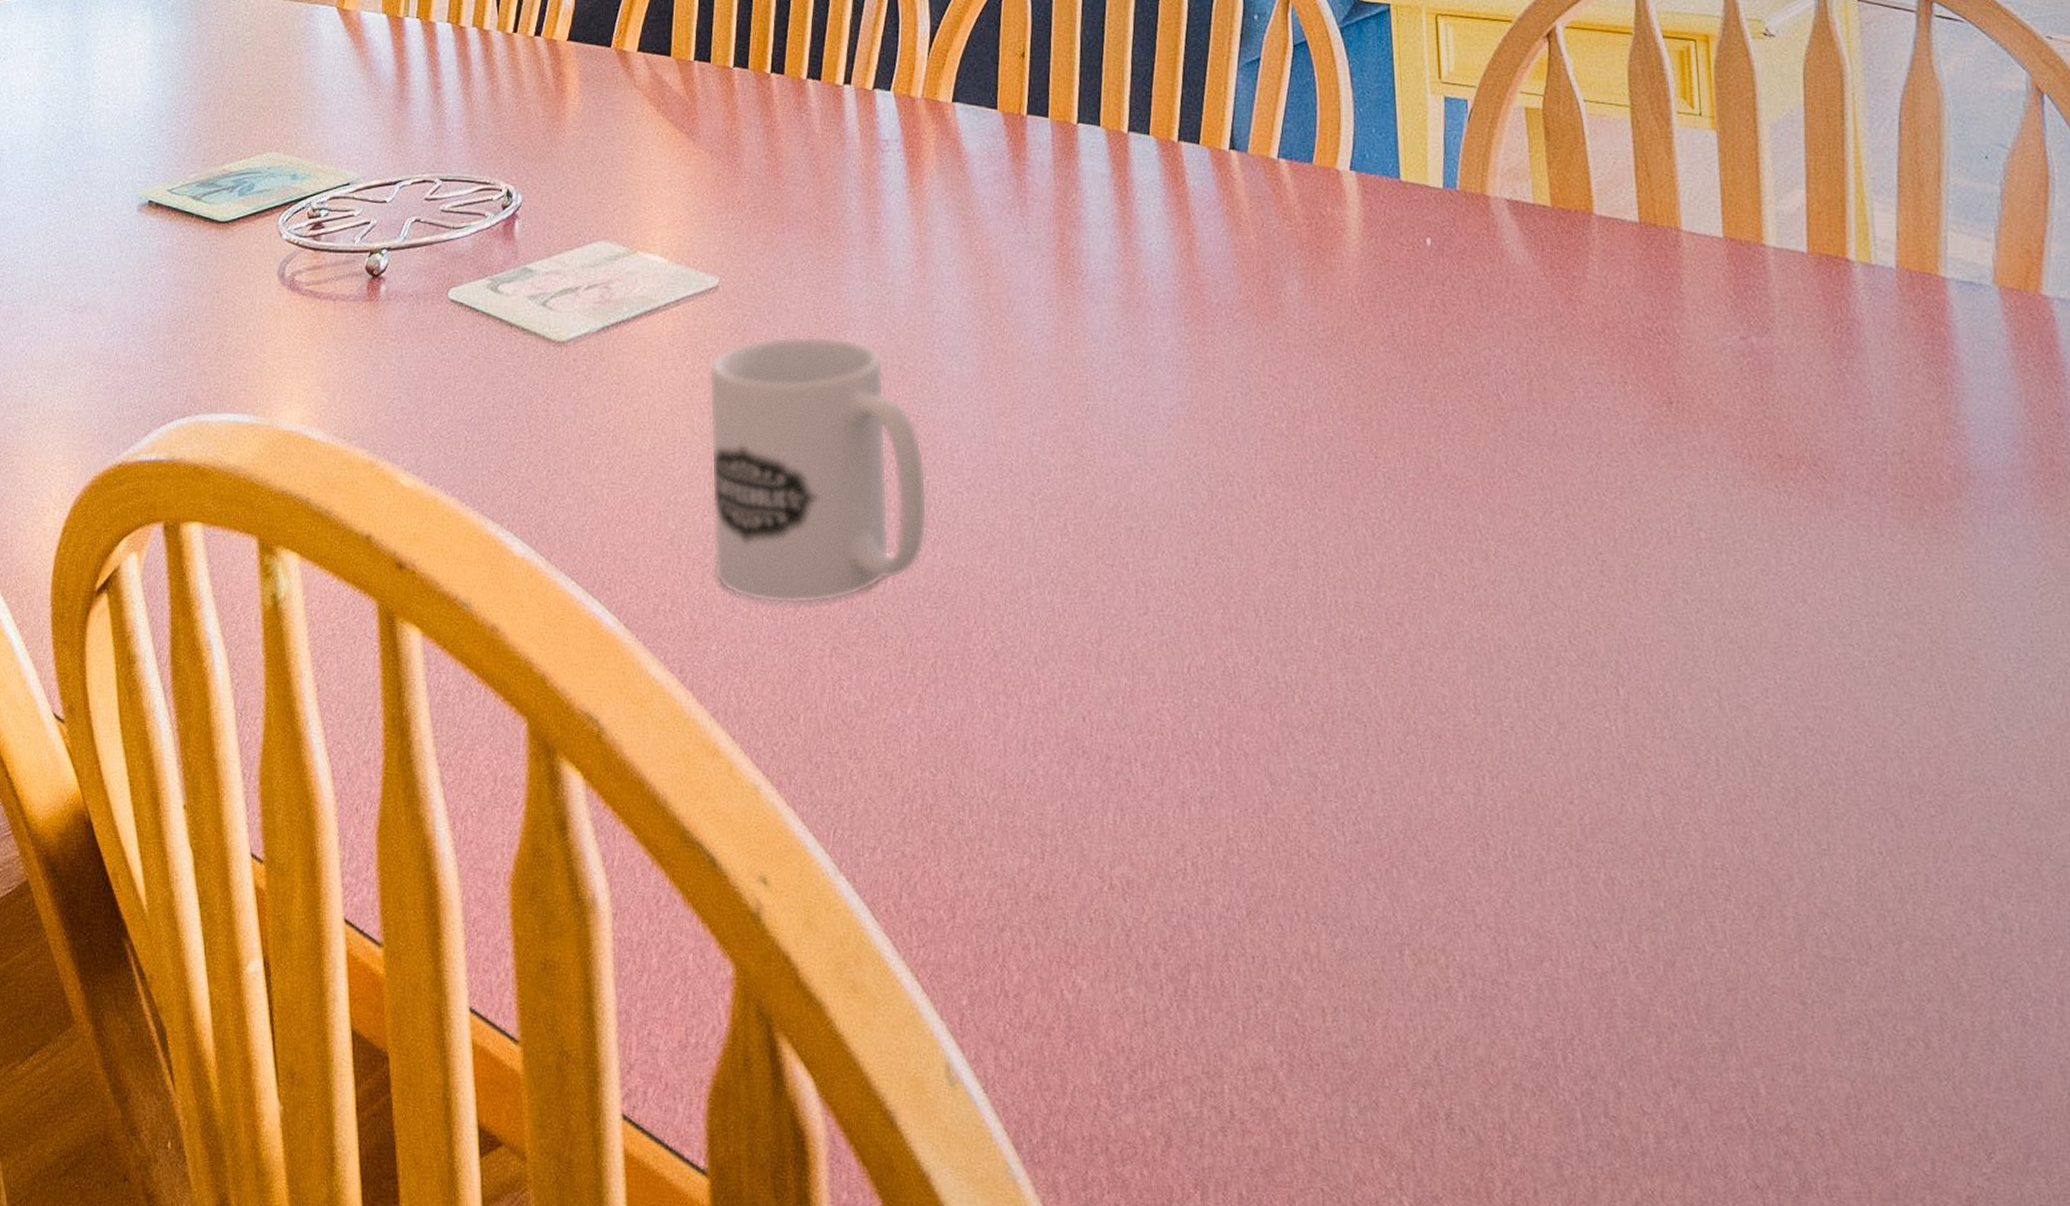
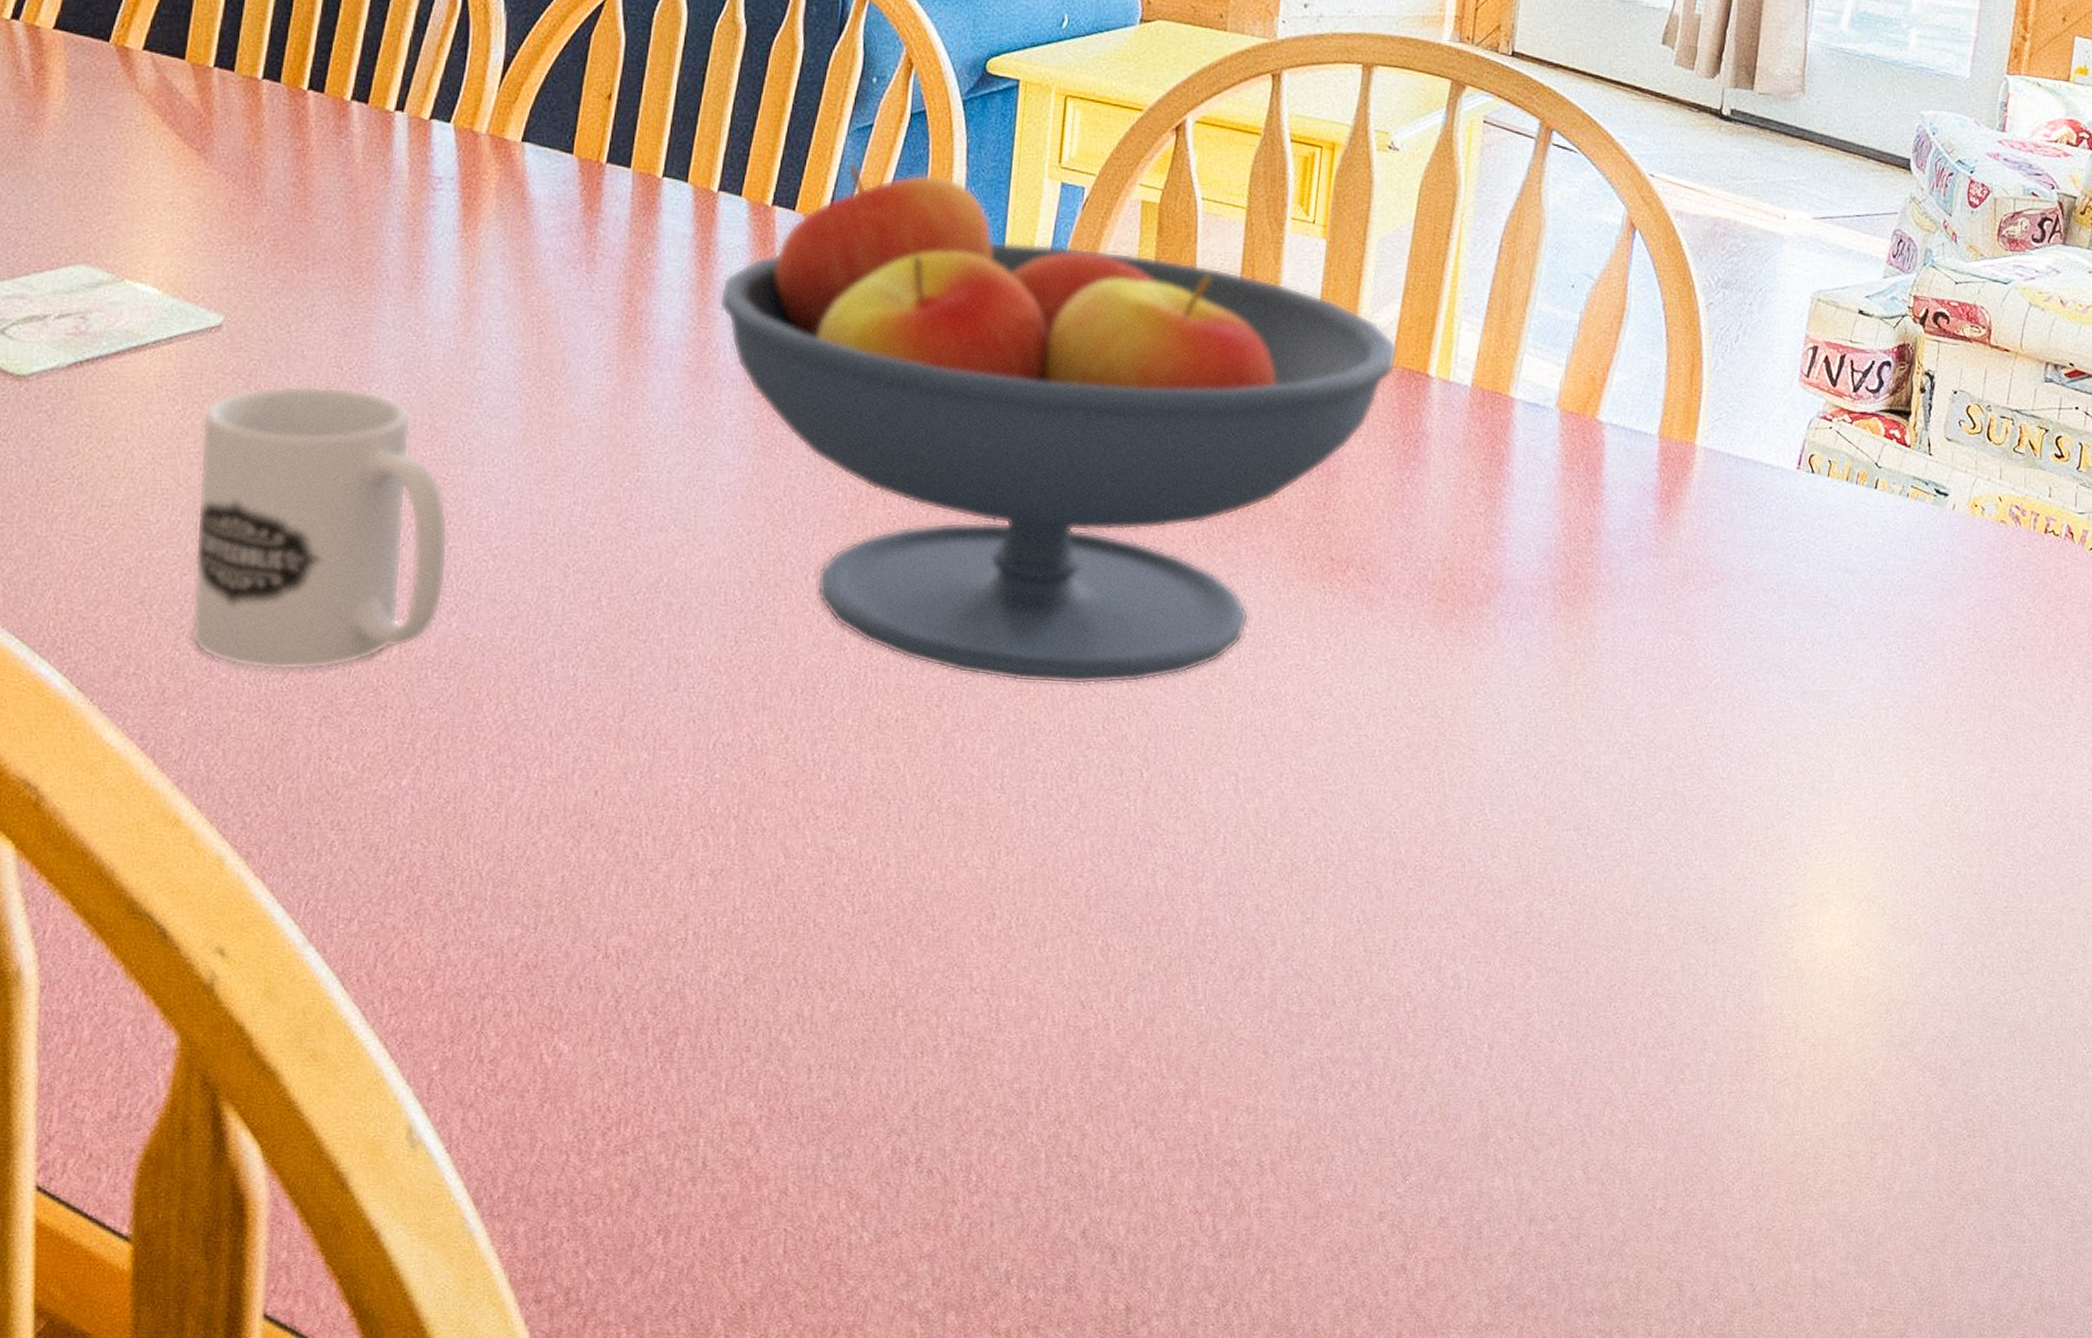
fruit bowl: none [1141,96,1812,598] -> present [719,163,1398,685]

